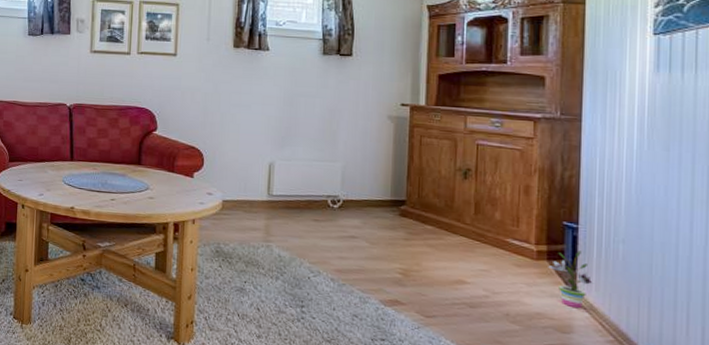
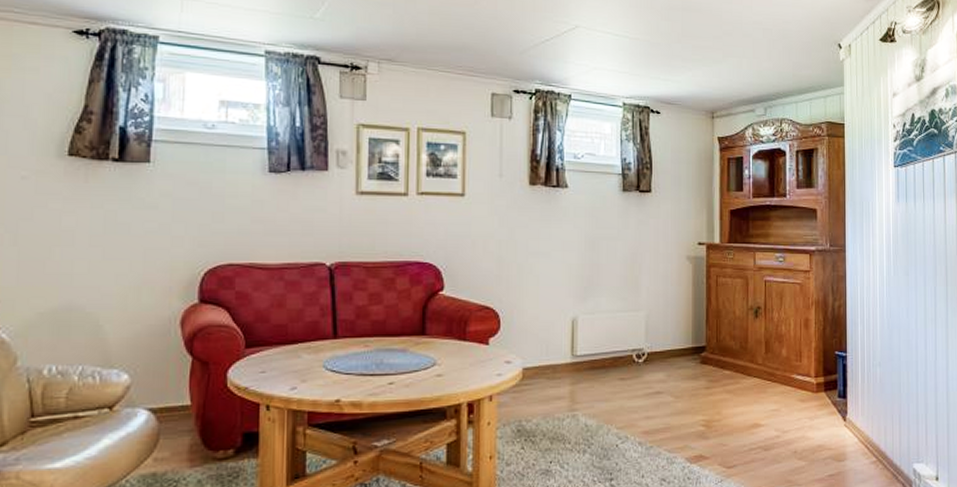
potted plant: present [548,250,595,309] -> none [825,378,861,435]

